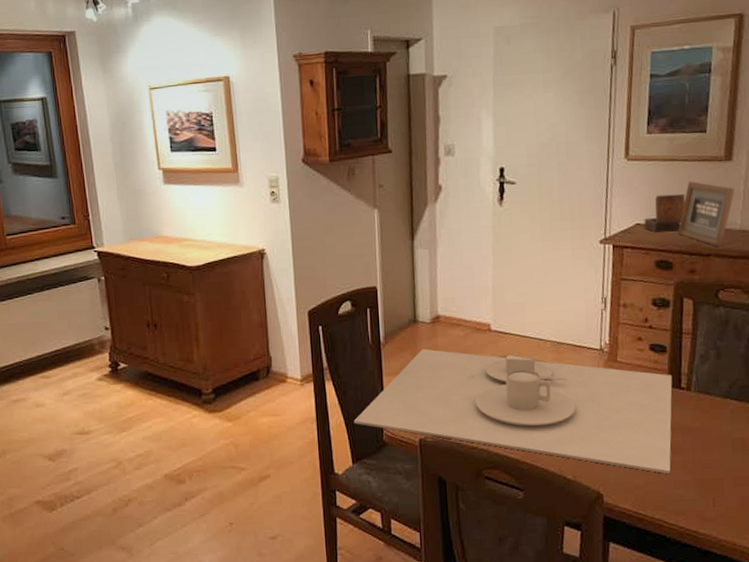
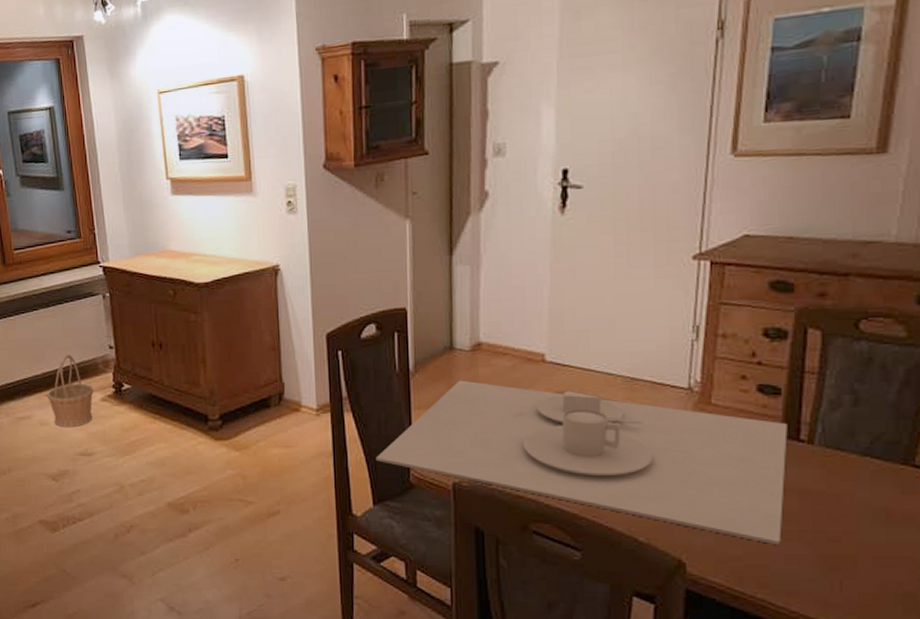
basket: none [42,336,90,408] -> present [46,354,94,428]
decorative box: present [642,193,686,233] -> none [752,196,816,246]
picture frame: present [677,181,736,247] -> none [802,180,891,265]

